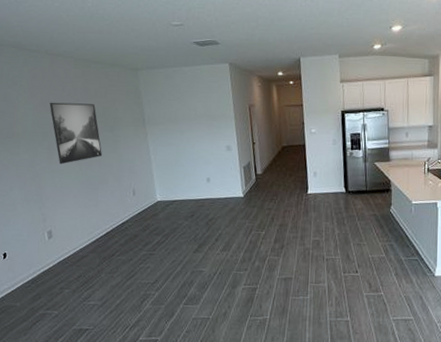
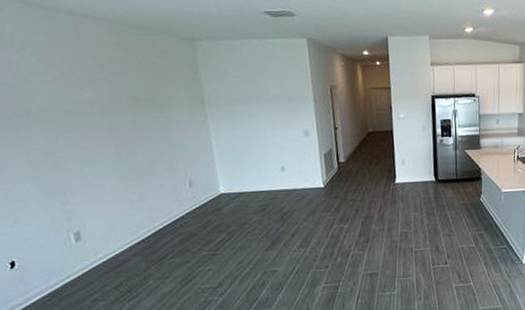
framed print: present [49,102,102,165] -> none [74,73,148,151]

